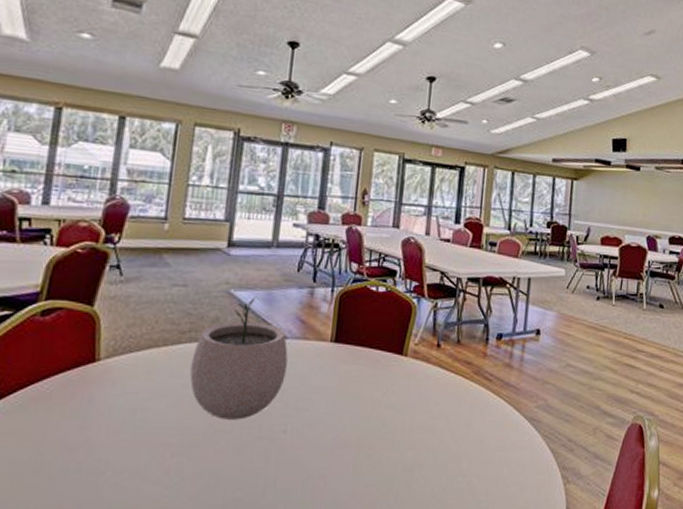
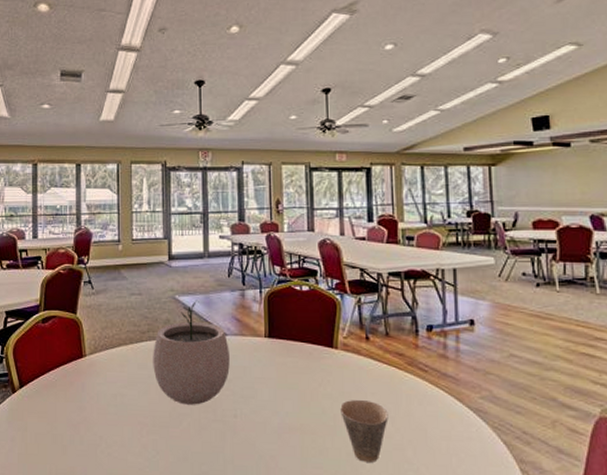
cup: none [401,411,449,477] -> present [340,400,389,462]

